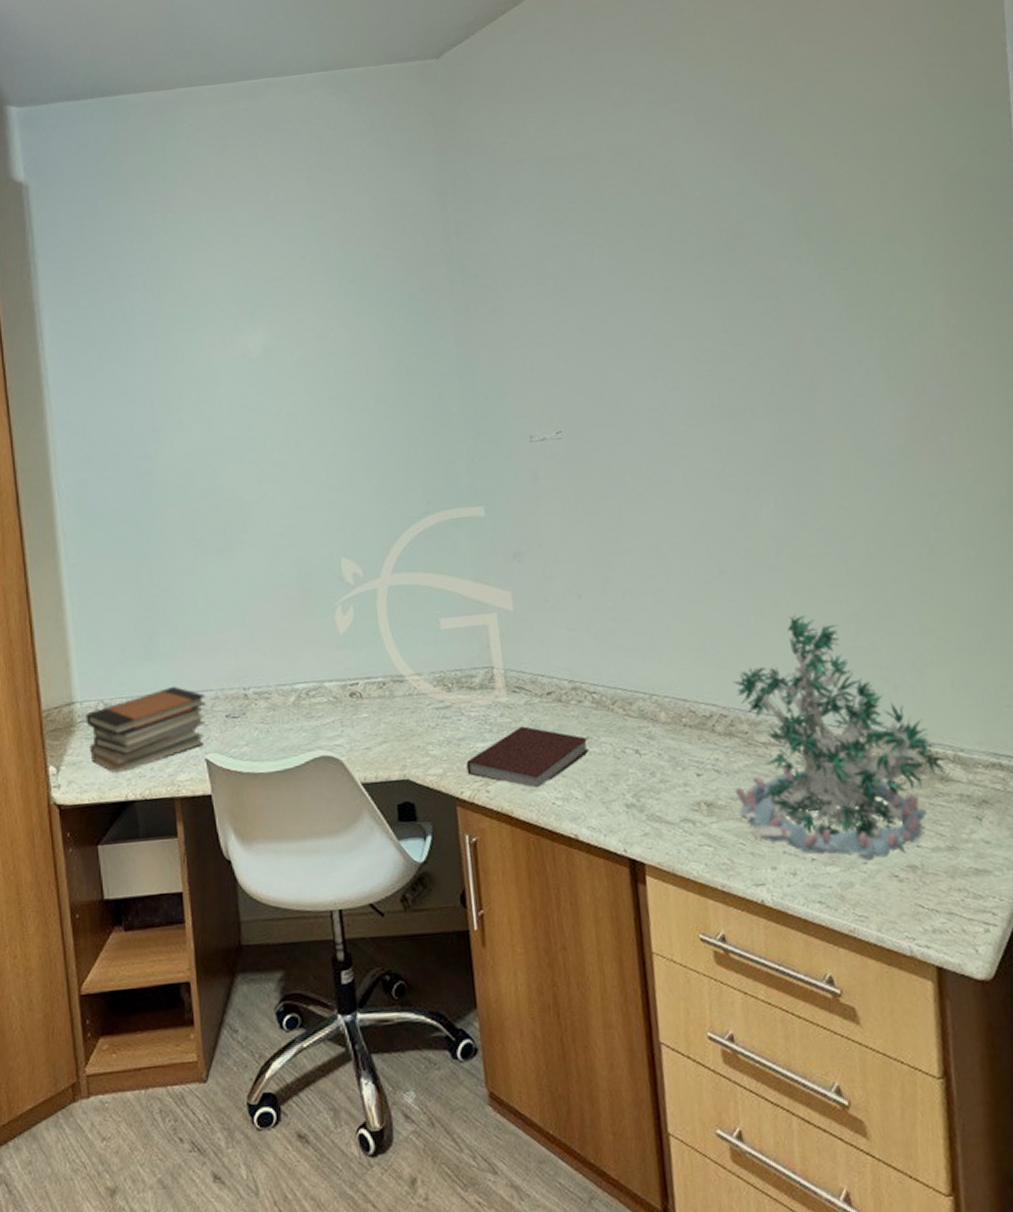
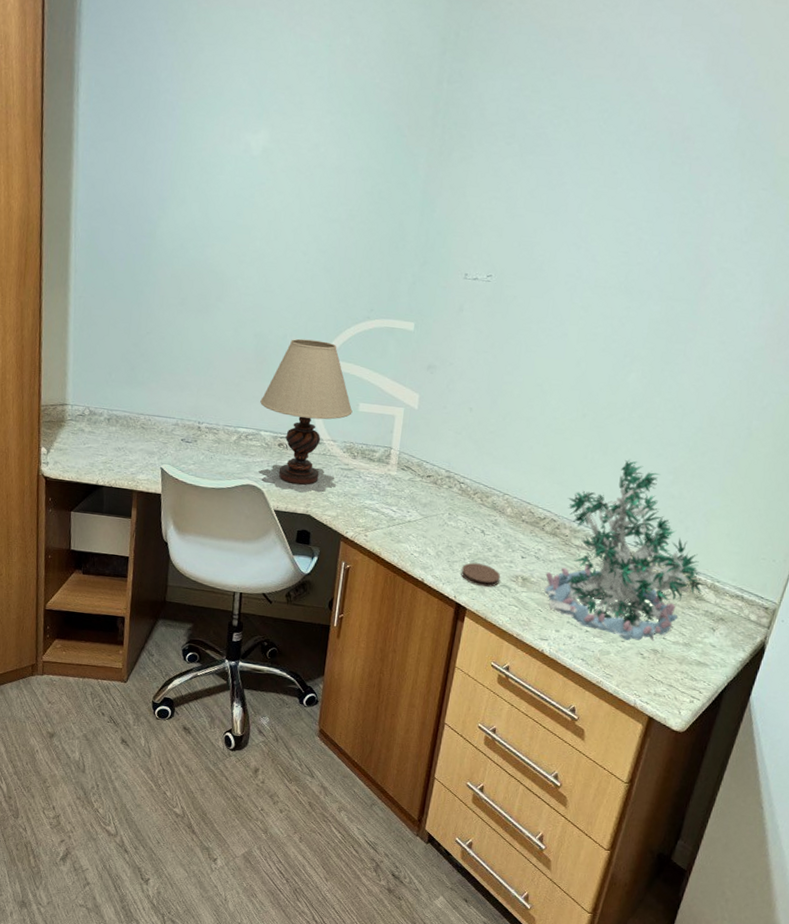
book stack: present [85,686,206,774] -> none [74,408,168,464]
table lamp: none [316,552,435,753] -> present [258,338,353,493]
notebook: present [466,726,589,788] -> none [354,495,449,541]
coaster: none [623,795,678,829] -> present [461,562,501,588]

